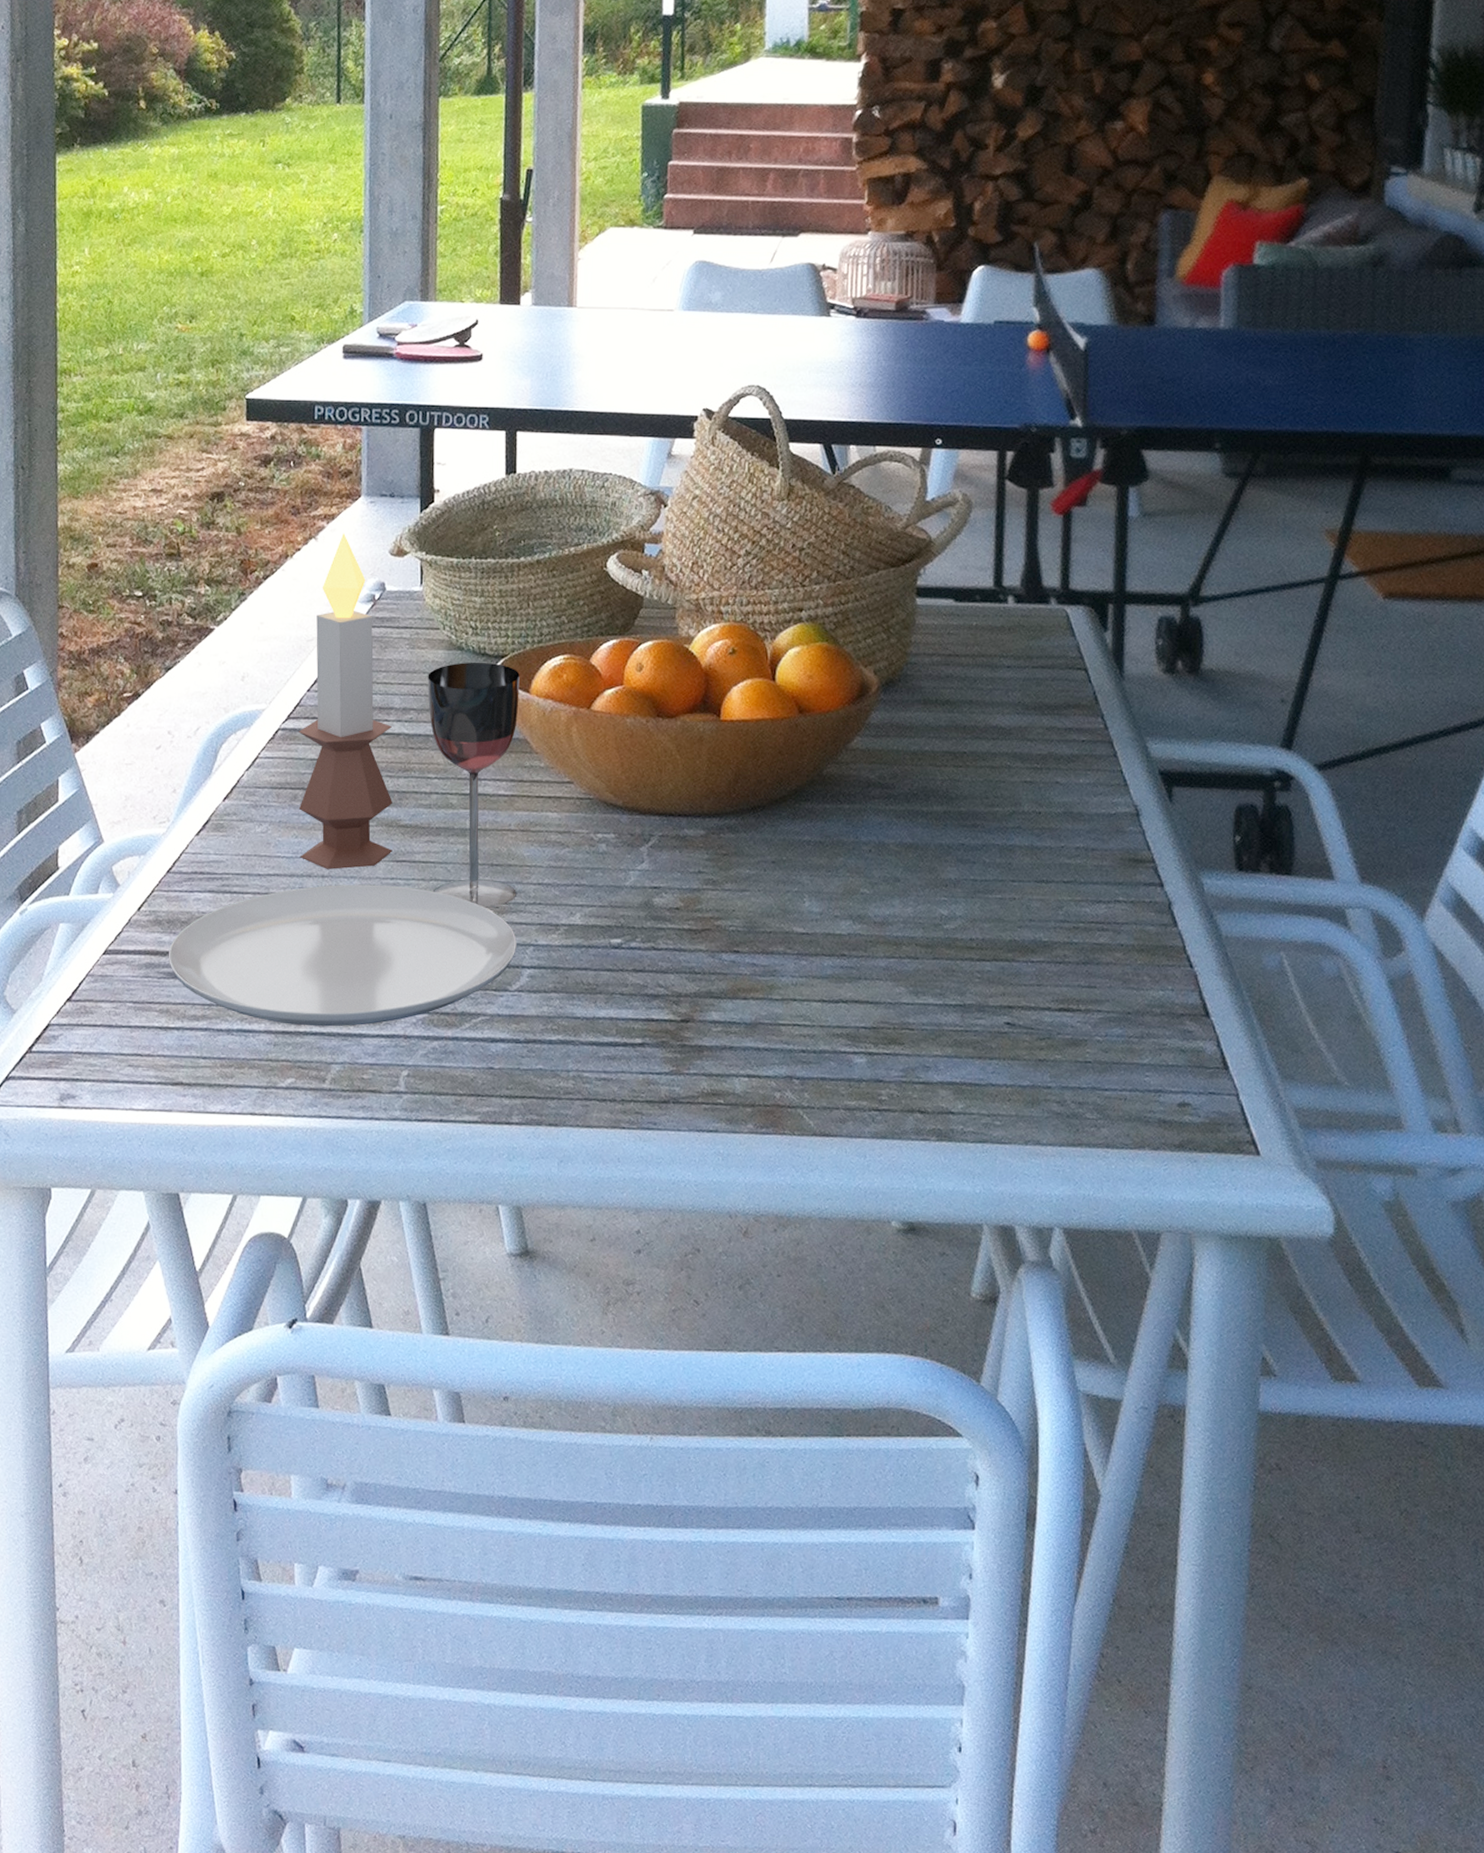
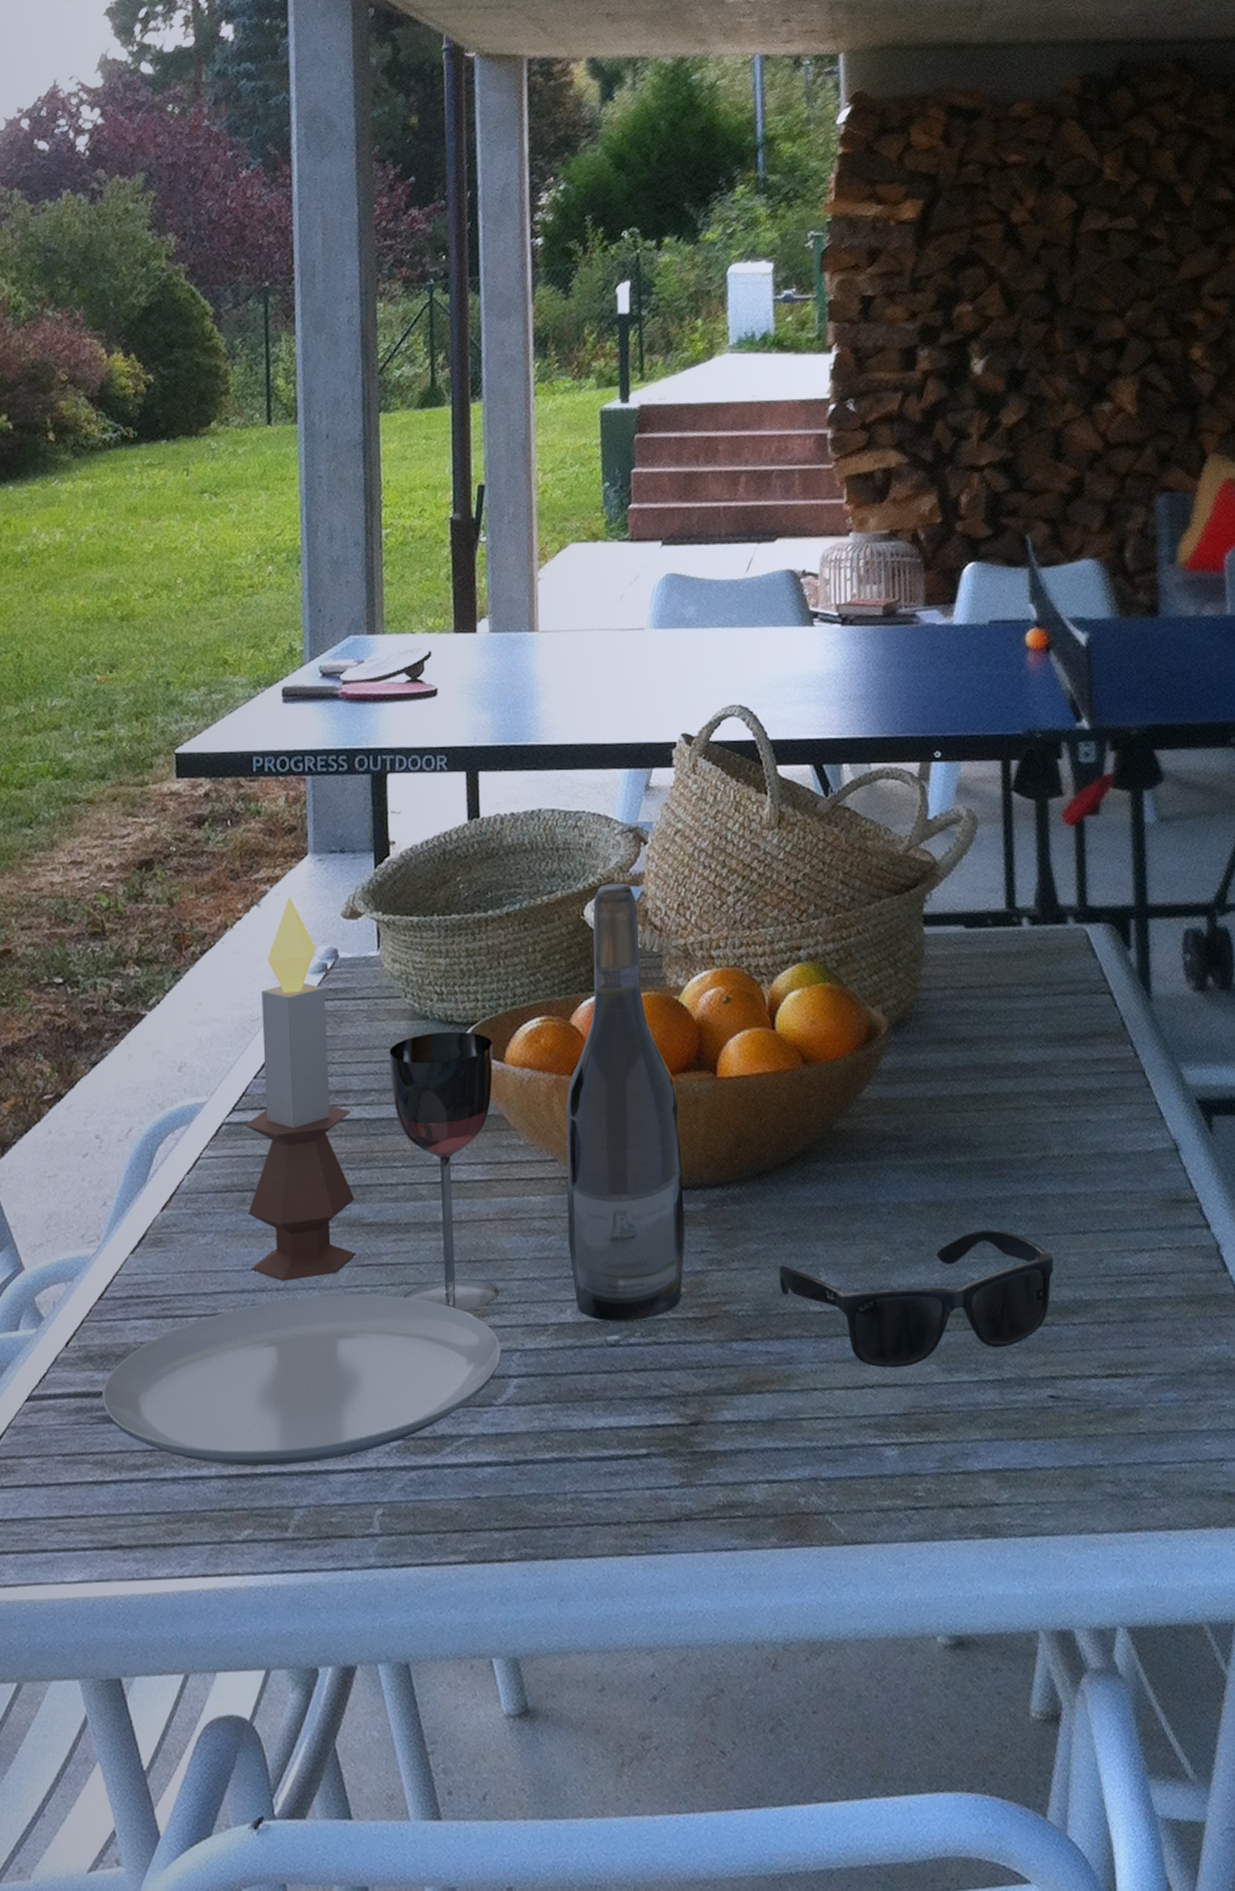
wine bottle: none [580,540,685,928] -> present [566,883,685,1322]
sunglasses: none [767,872,1018,988] -> present [779,1229,1054,1369]

